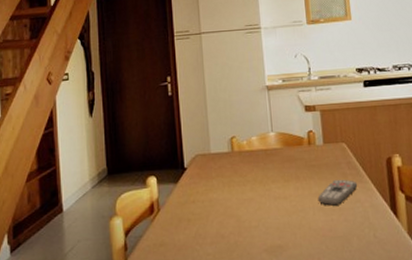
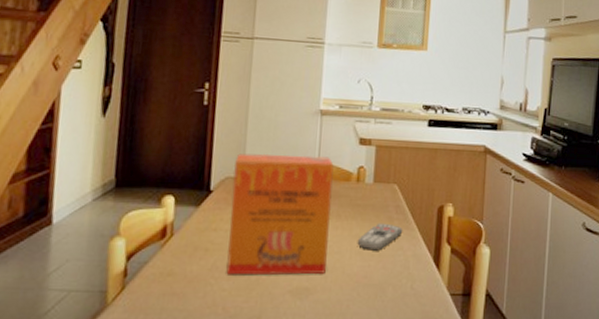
cereal box: none [200,126,294,241] -> present [226,153,334,275]

